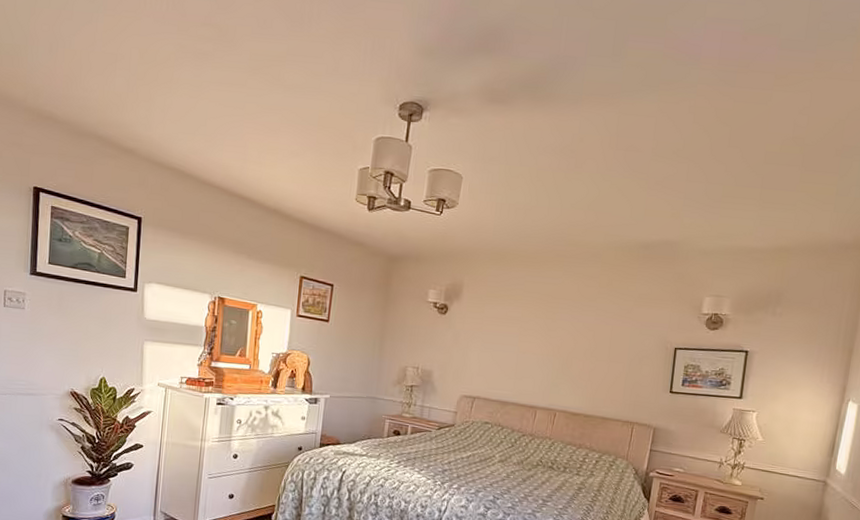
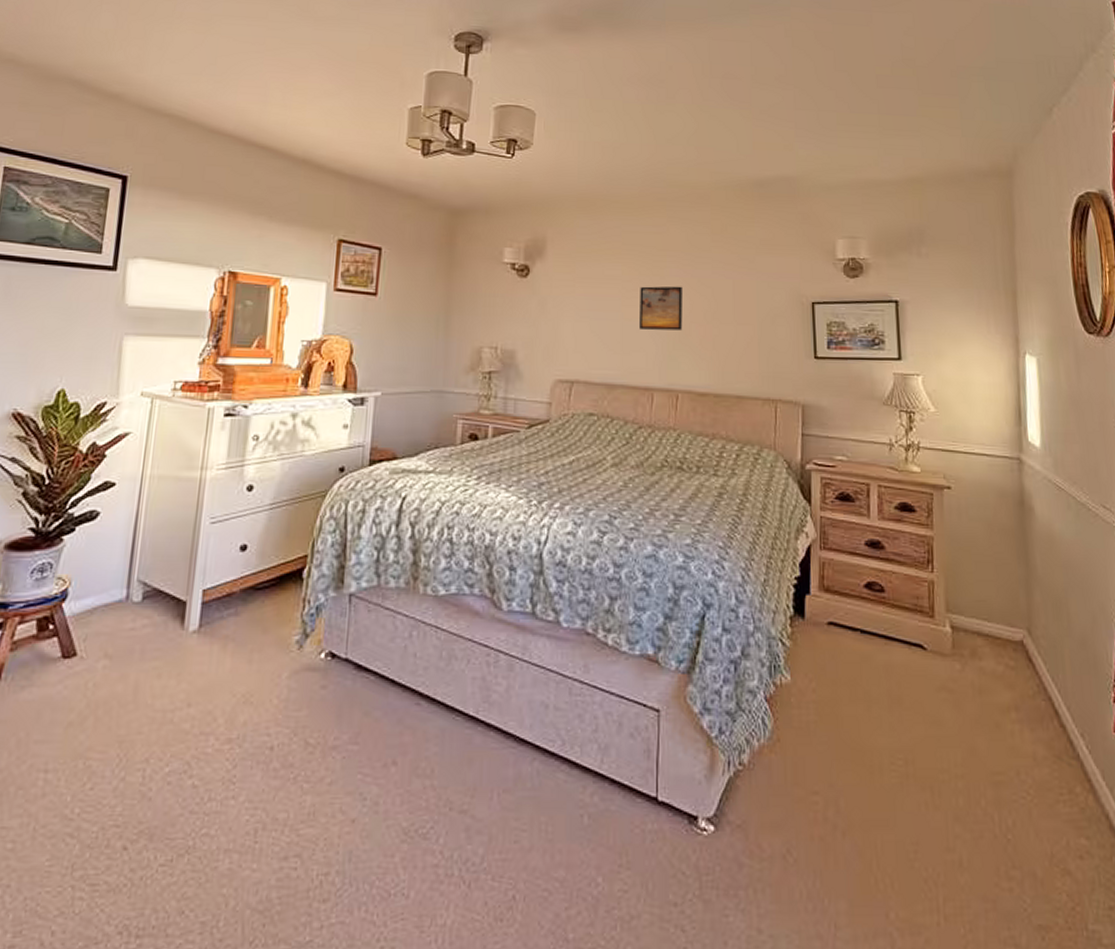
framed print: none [531,327,569,364] -> present [640,286,683,331]

